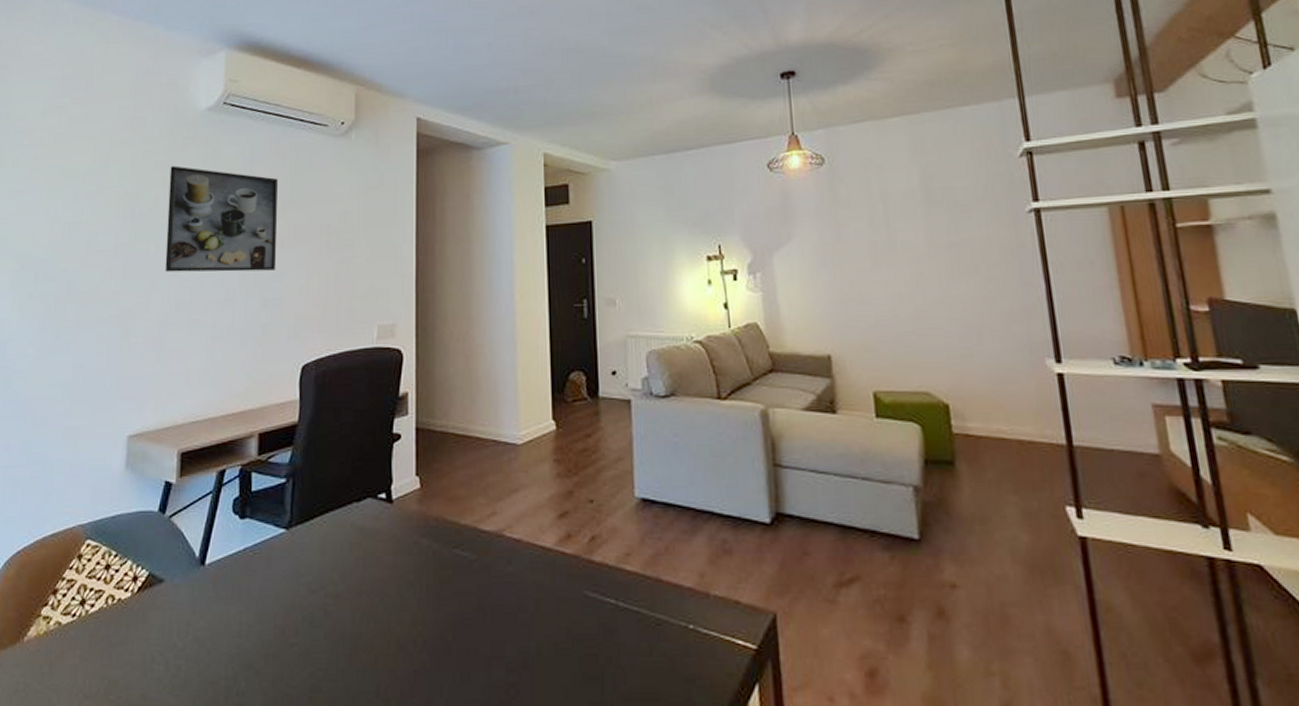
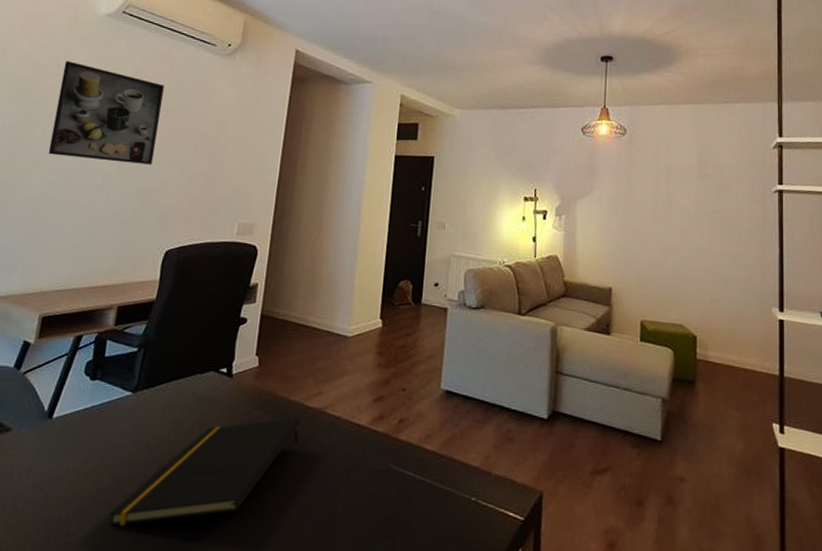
notepad: none [278,544,476,682] -> present [109,417,301,527]

